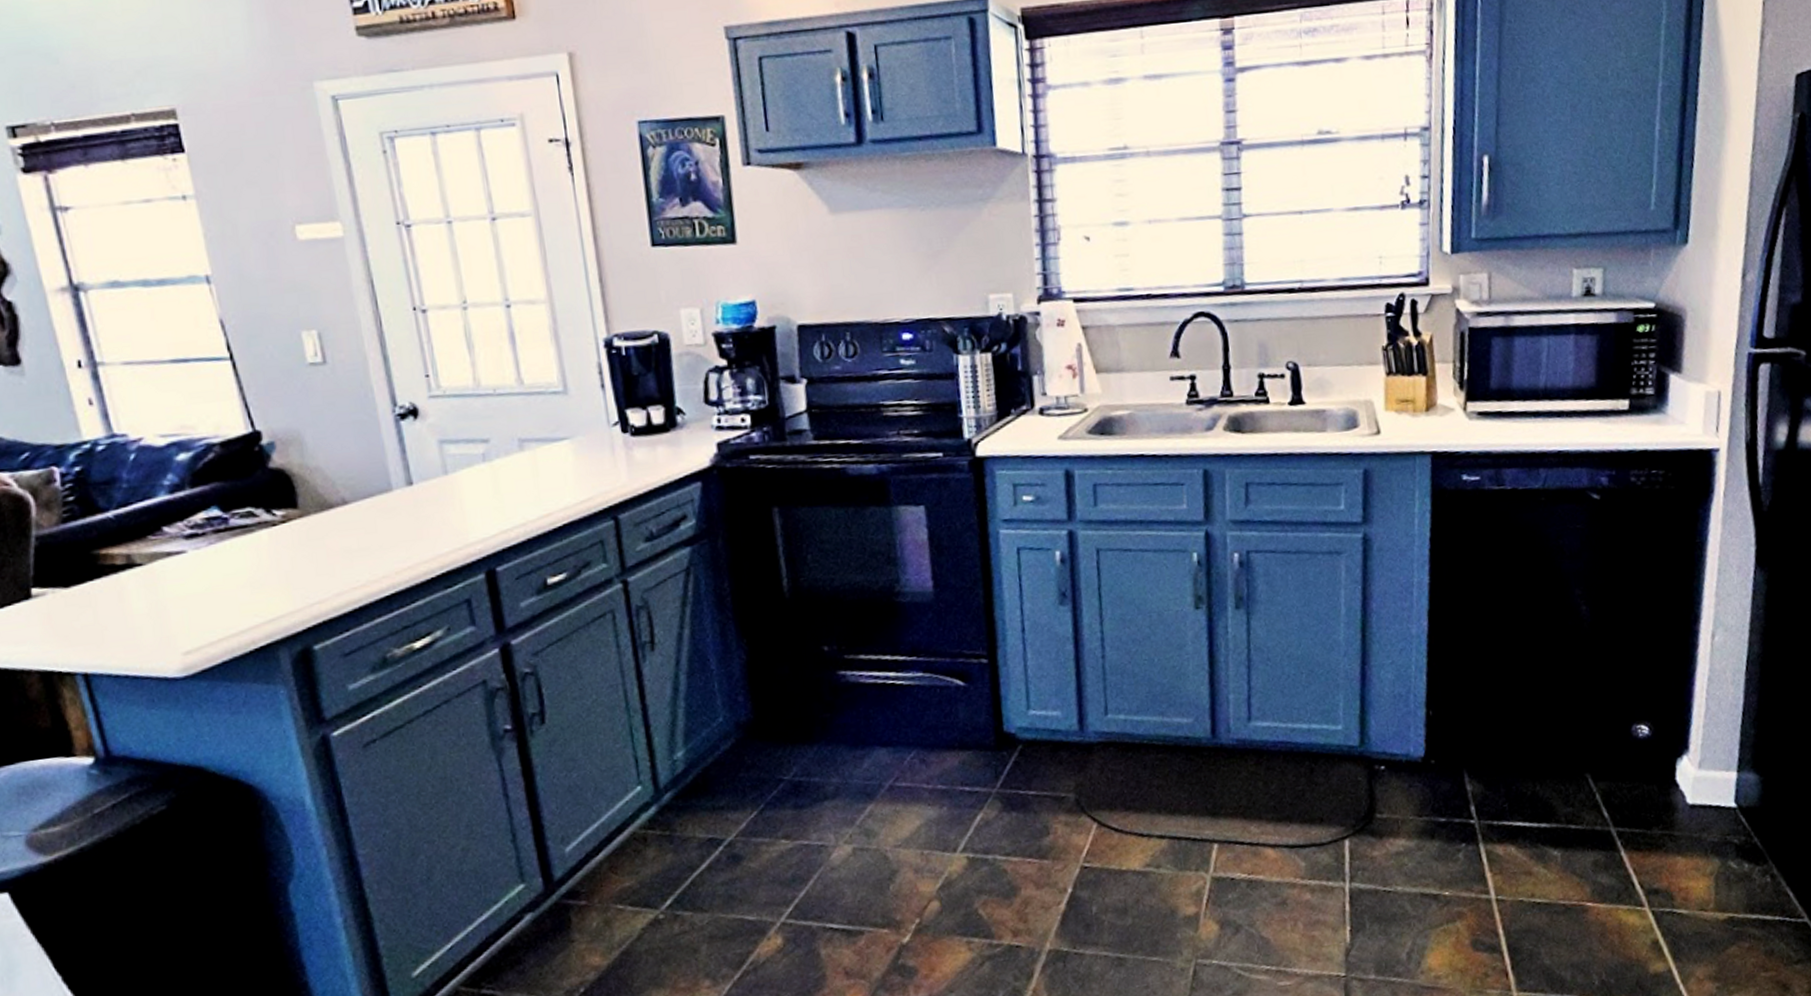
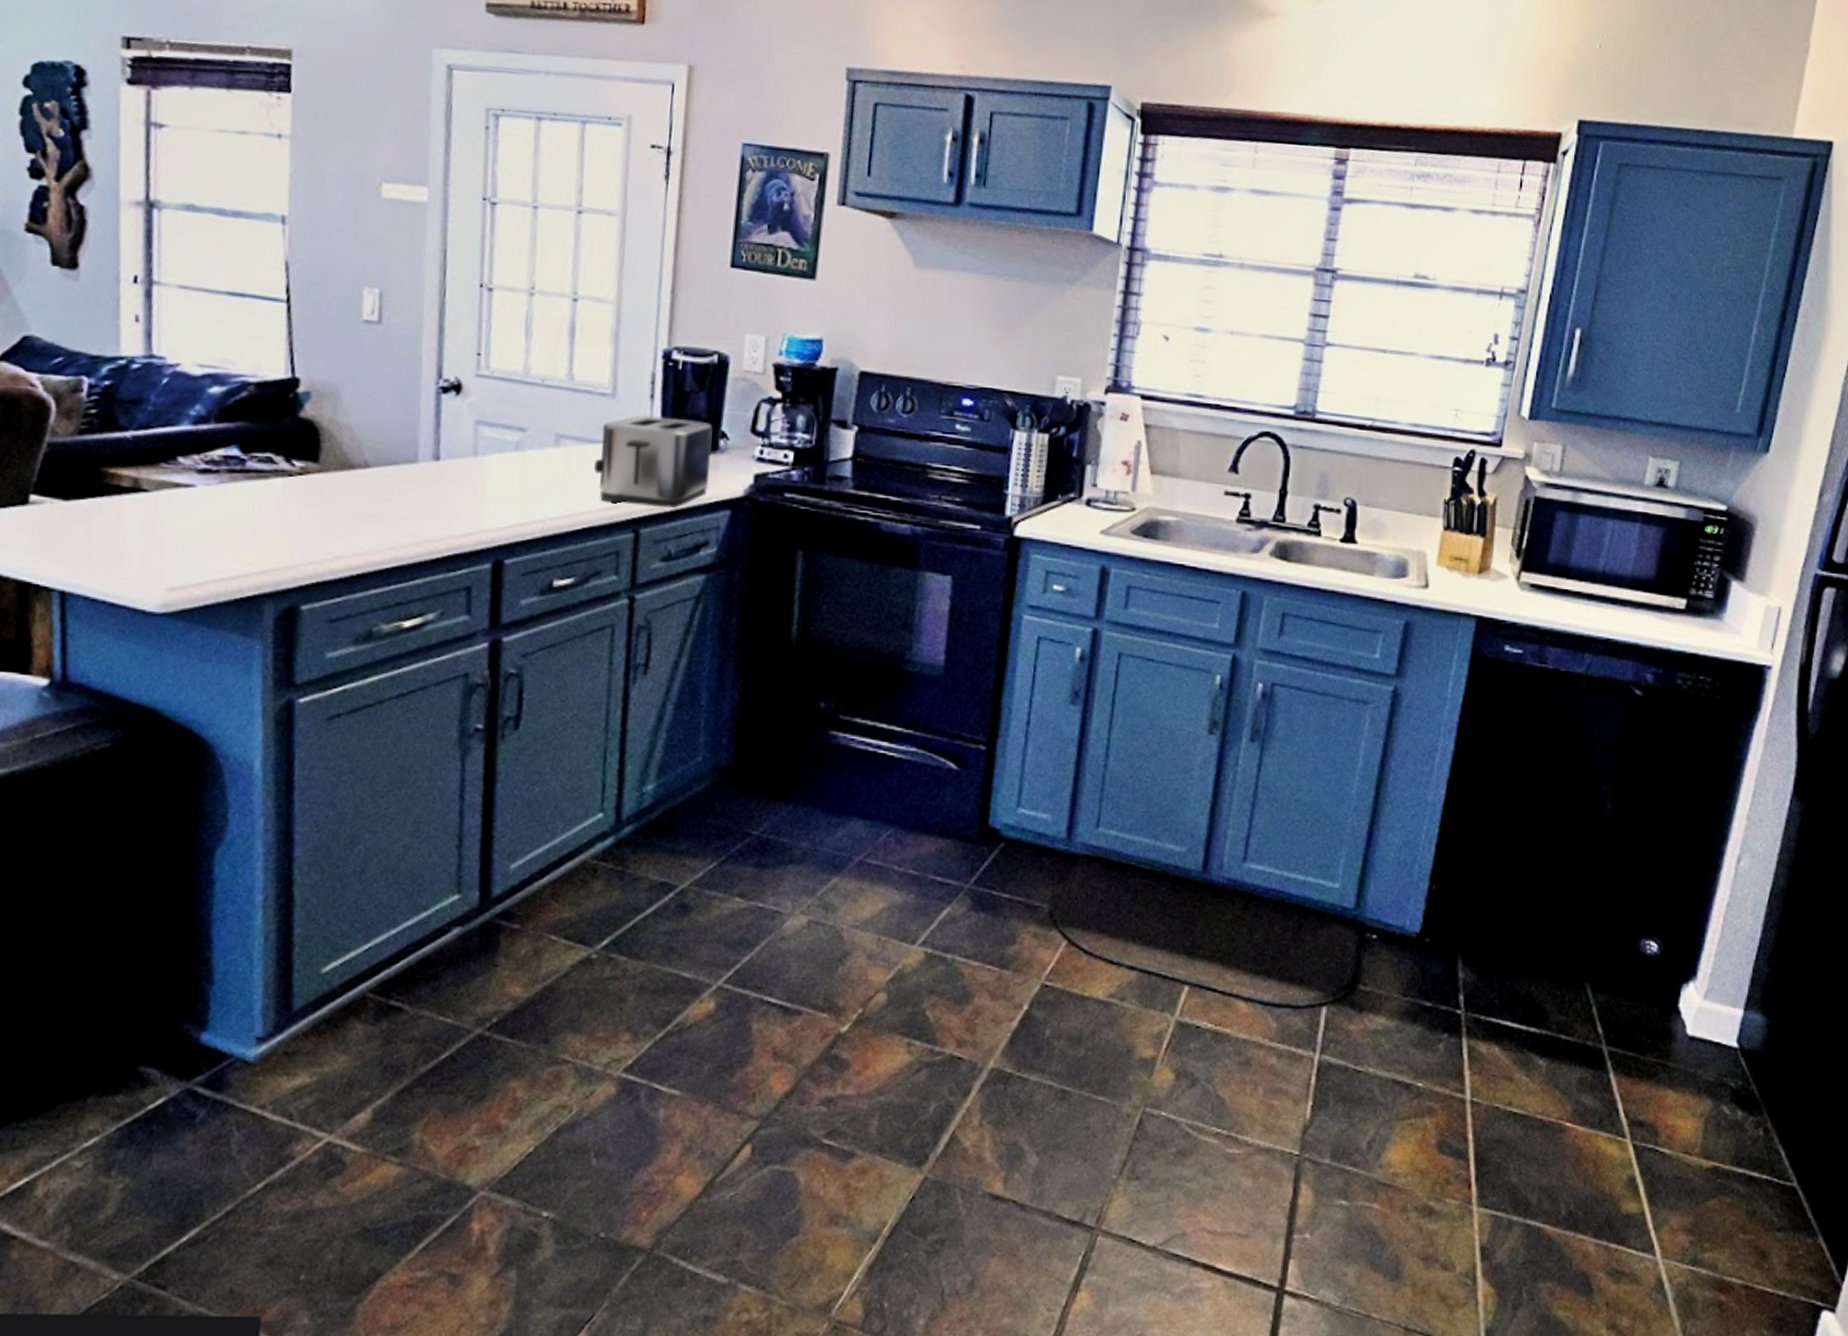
toaster: none [561,401,675,495] -> present [594,415,713,509]

